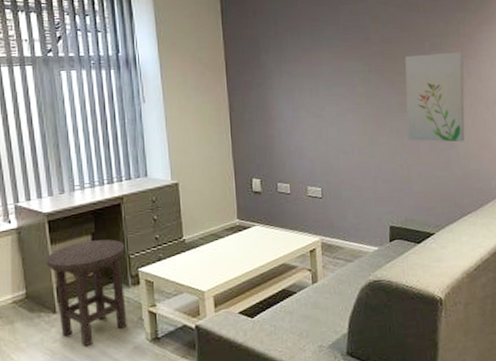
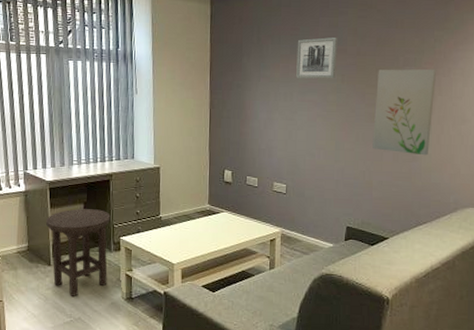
wall art: none [318,25,362,72] -> present [296,37,338,79]

